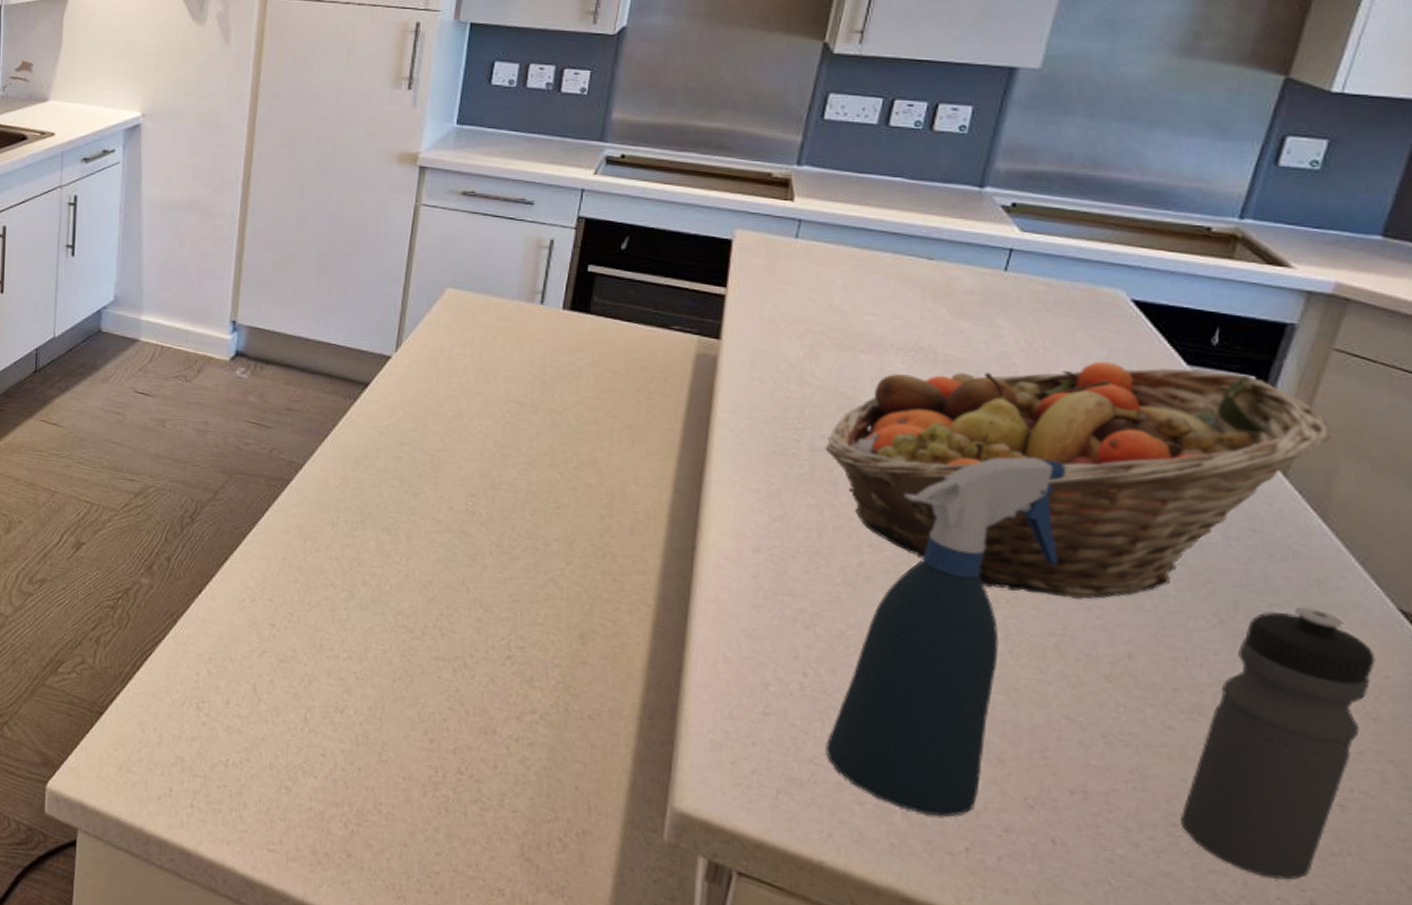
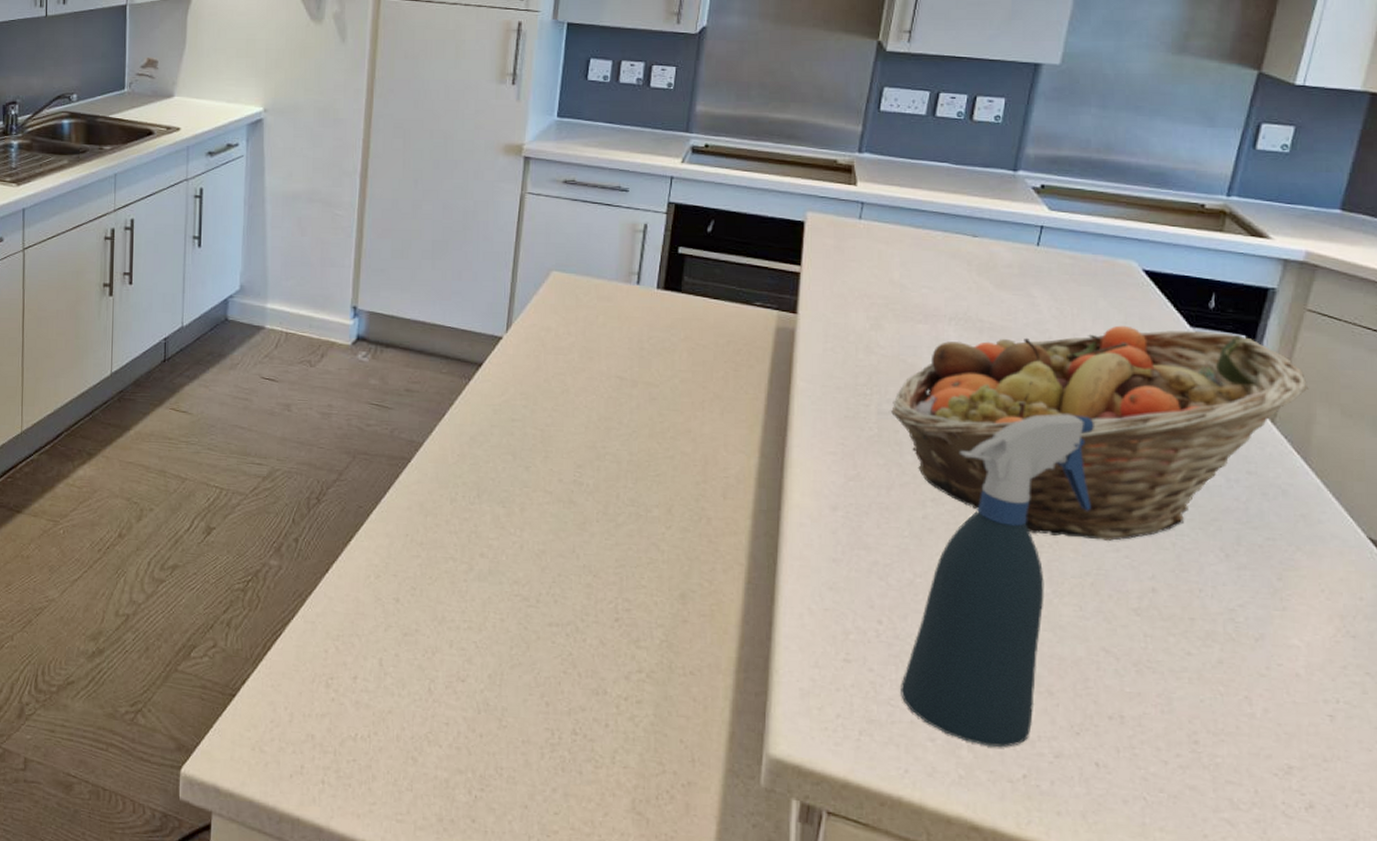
water bottle: present [1179,606,1376,880] -> none [1200,539,1352,786]

